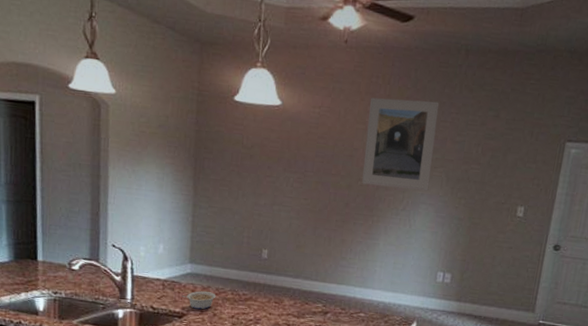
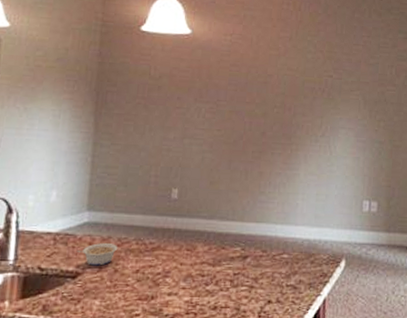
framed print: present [362,97,440,191] -> none [278,24,351,116]

